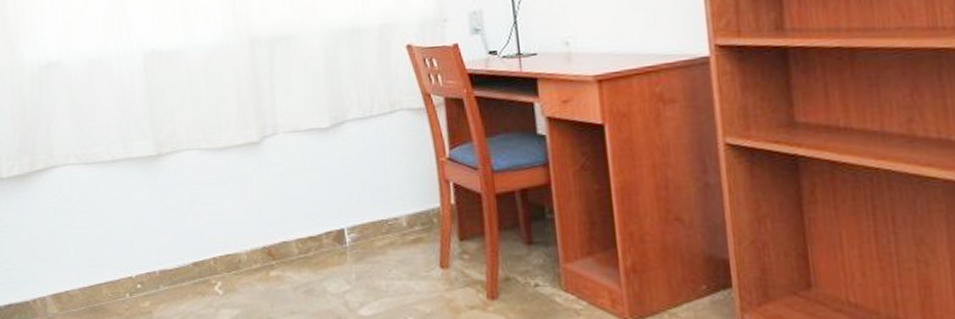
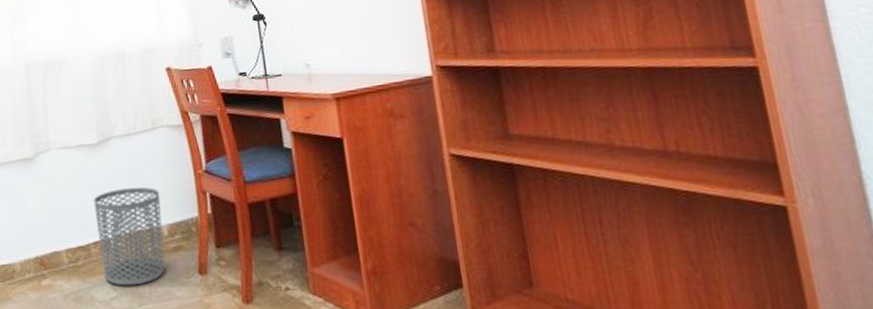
waste bin: none [325,174,403,279] -> present [94,187,165,286]

